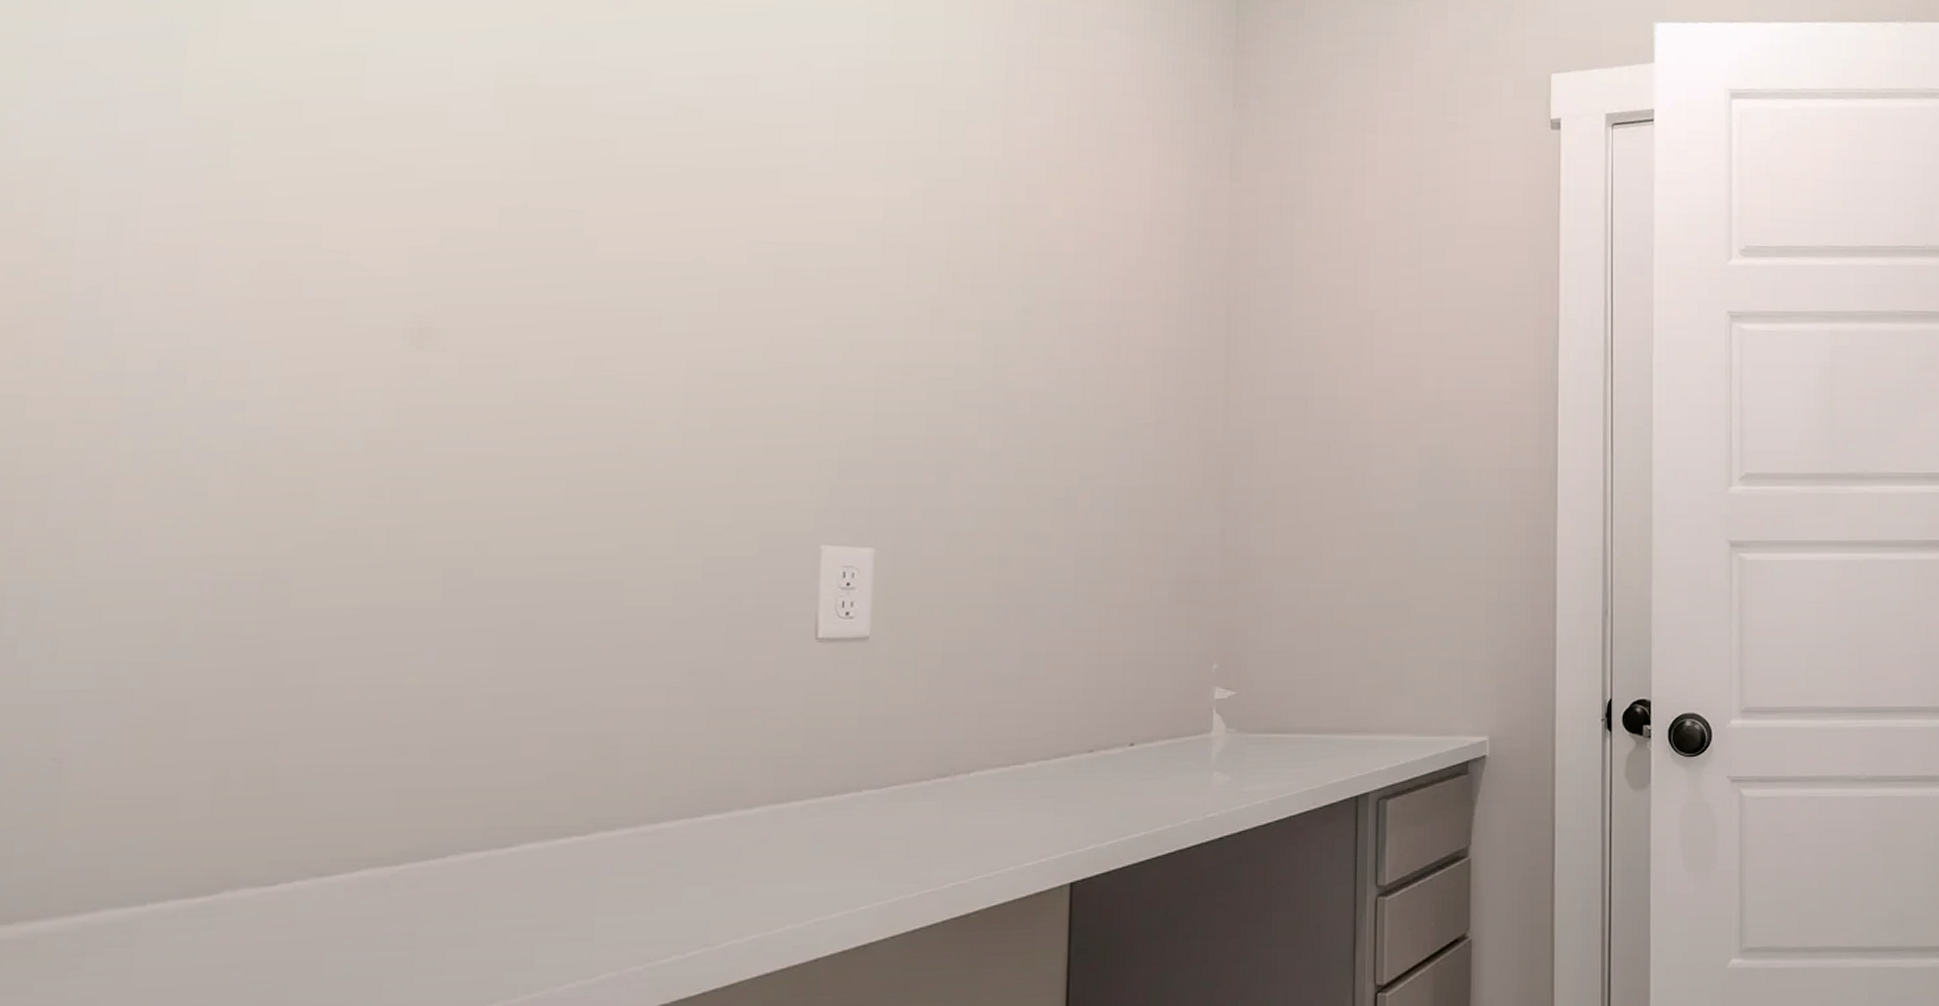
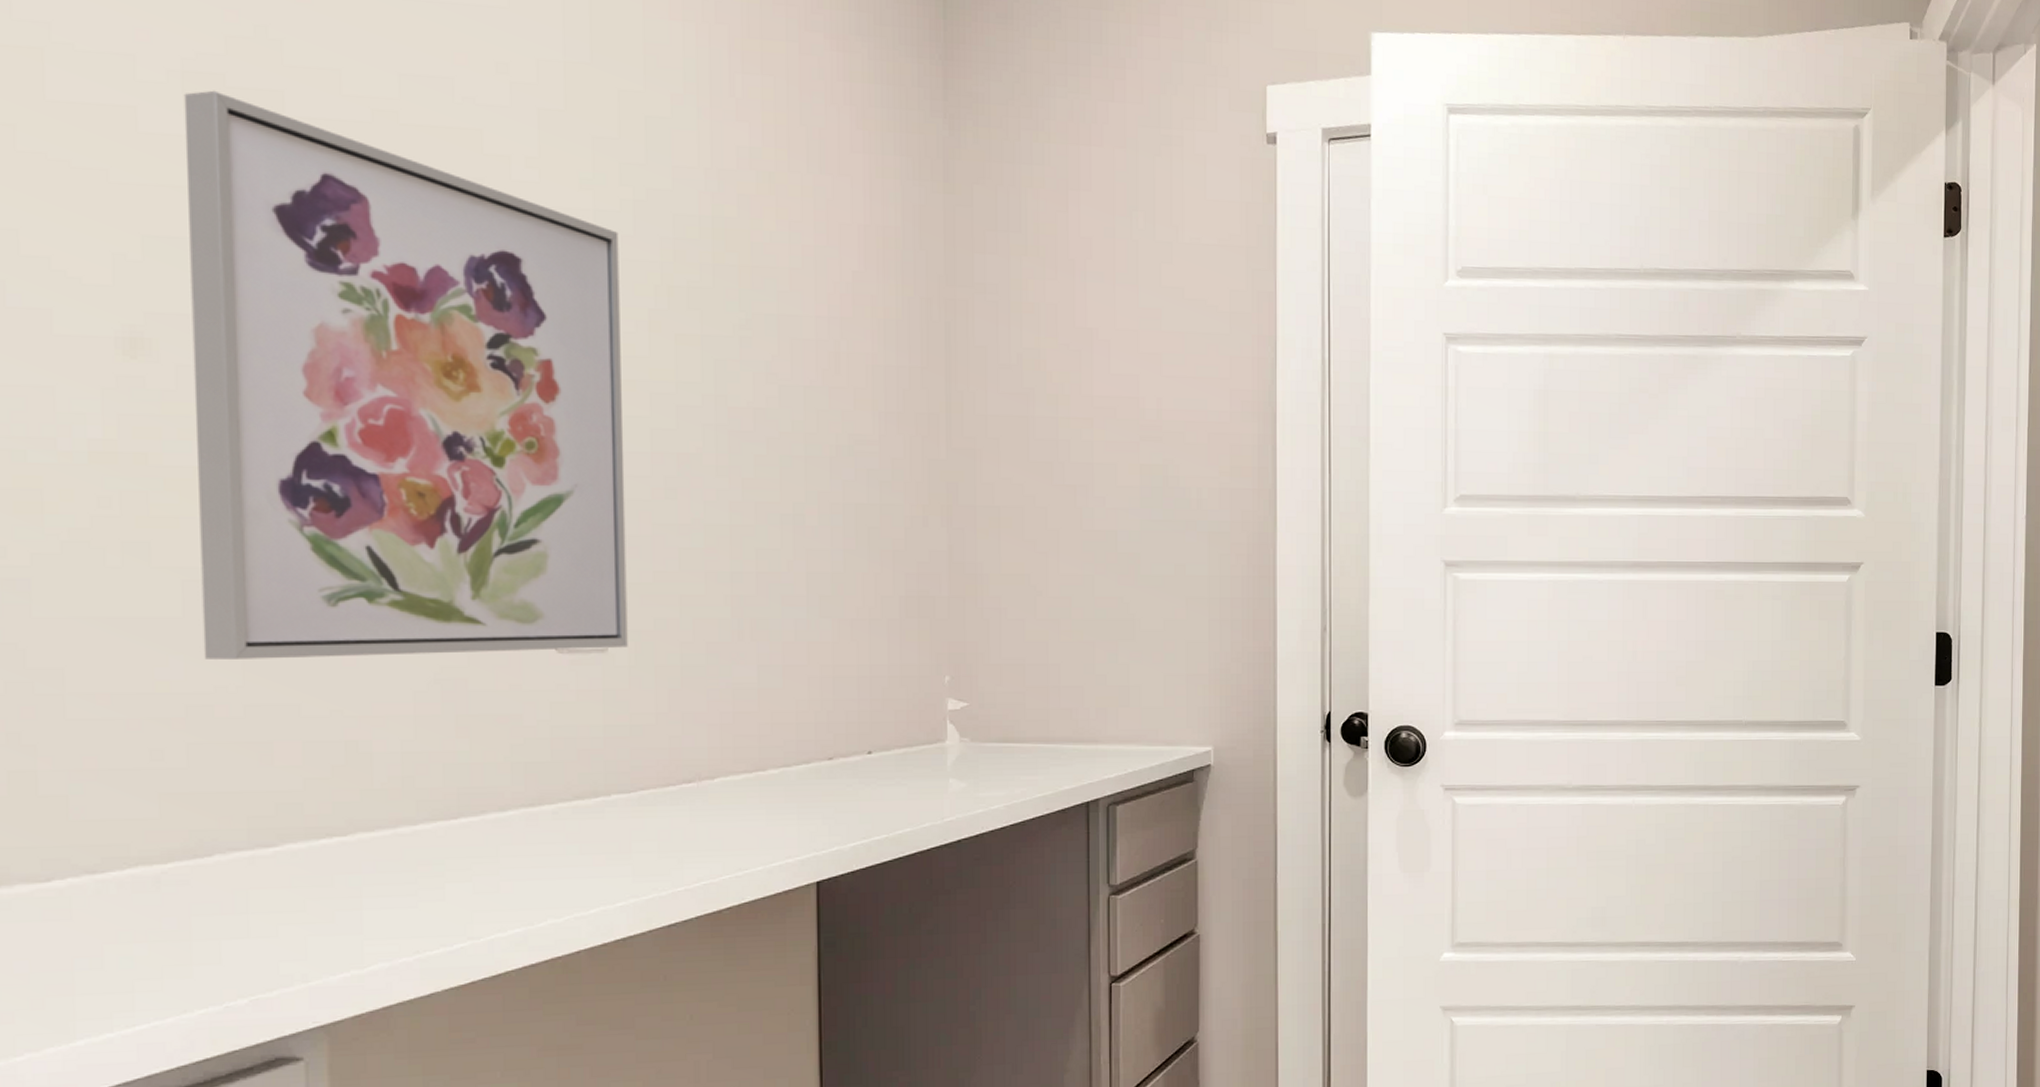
wall art: none [458,91,908,651] -> present [183,90,628,659]

